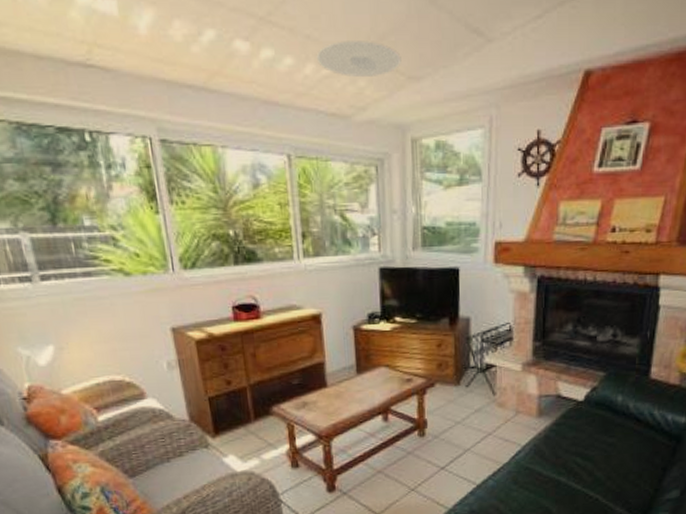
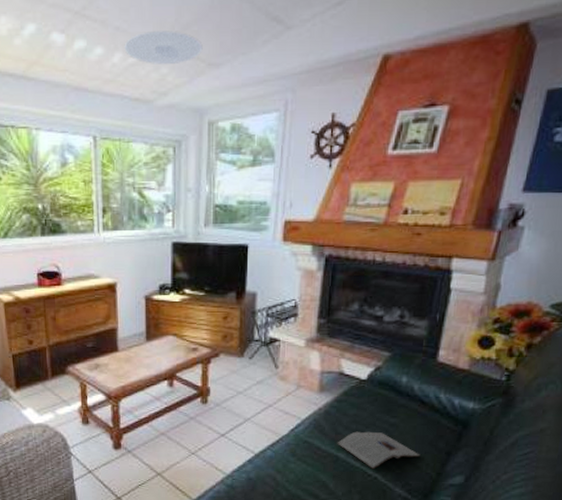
magazine: none [558,453,638,491] -> present [337,431,421,470]

